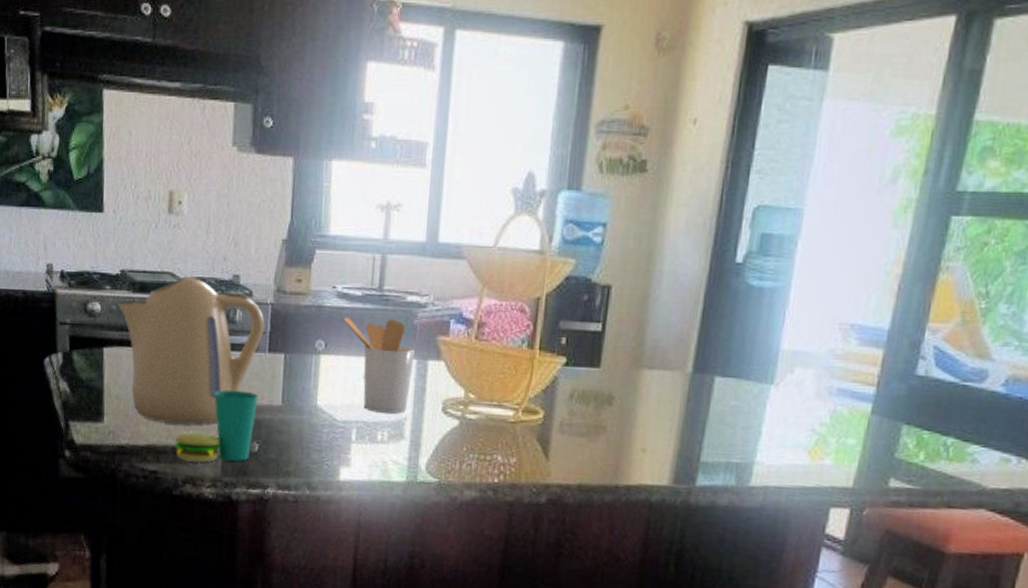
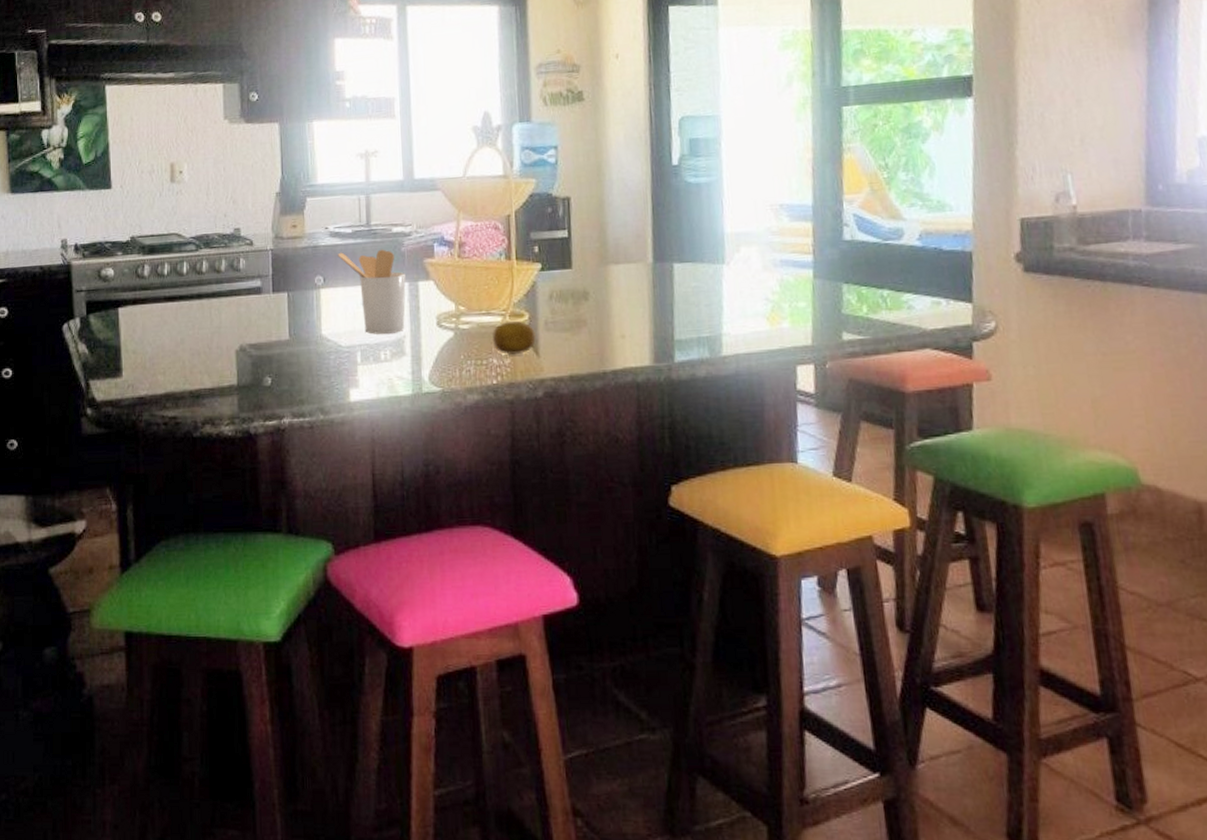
kettle: present [118,276,265,425] -> none [129,234,267,370]
cup: present [173,389,259,462] -> none [191,330,268,403]
fruit: none [499,416,548,454] -> present [492,320,536,354]

